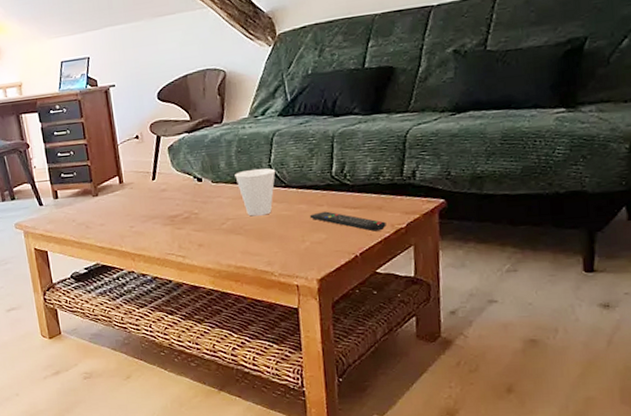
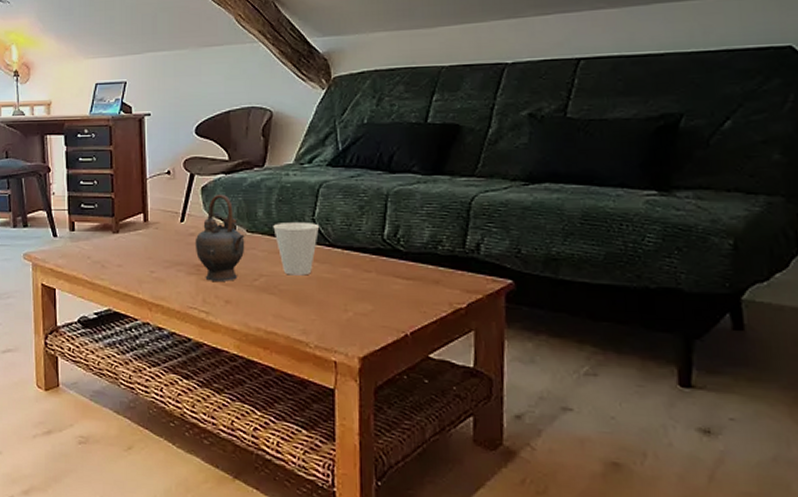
teapot: none [166,151,212,229] -> present [195,193,245,281]
remote control: present [309,211,386,232] -> none [354,279,443,309]

